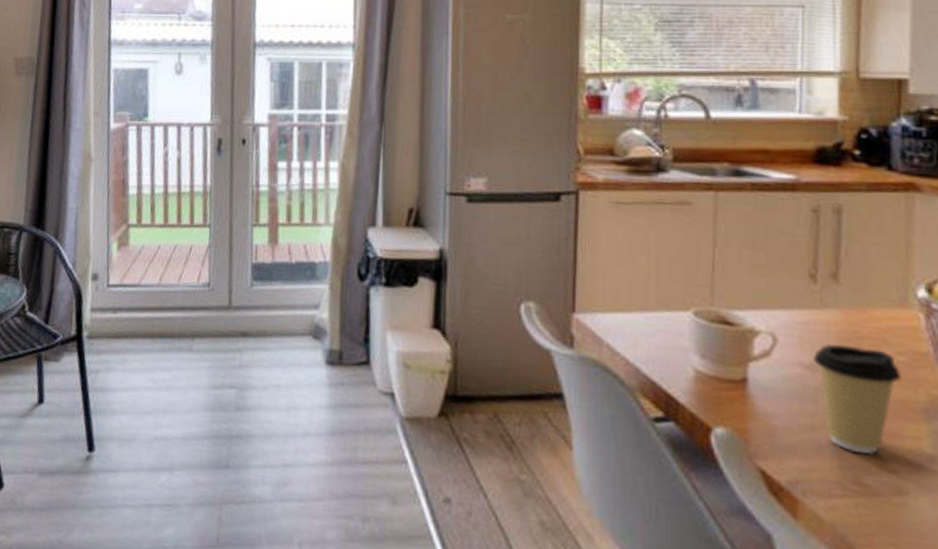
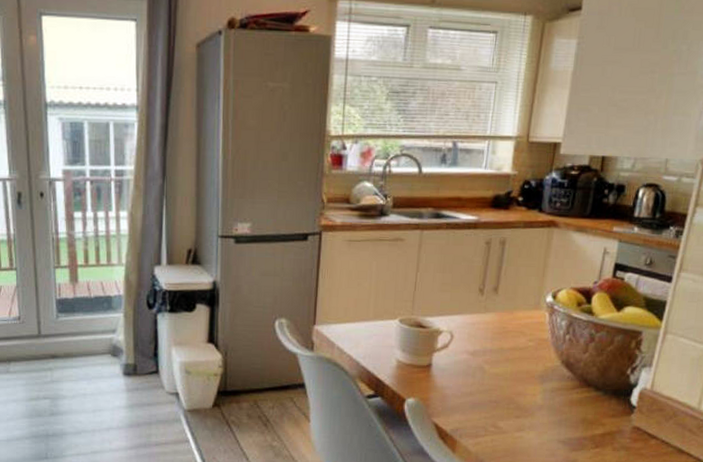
coffee cup: present [813,343,902,455] -> none [476,336,530,408]

